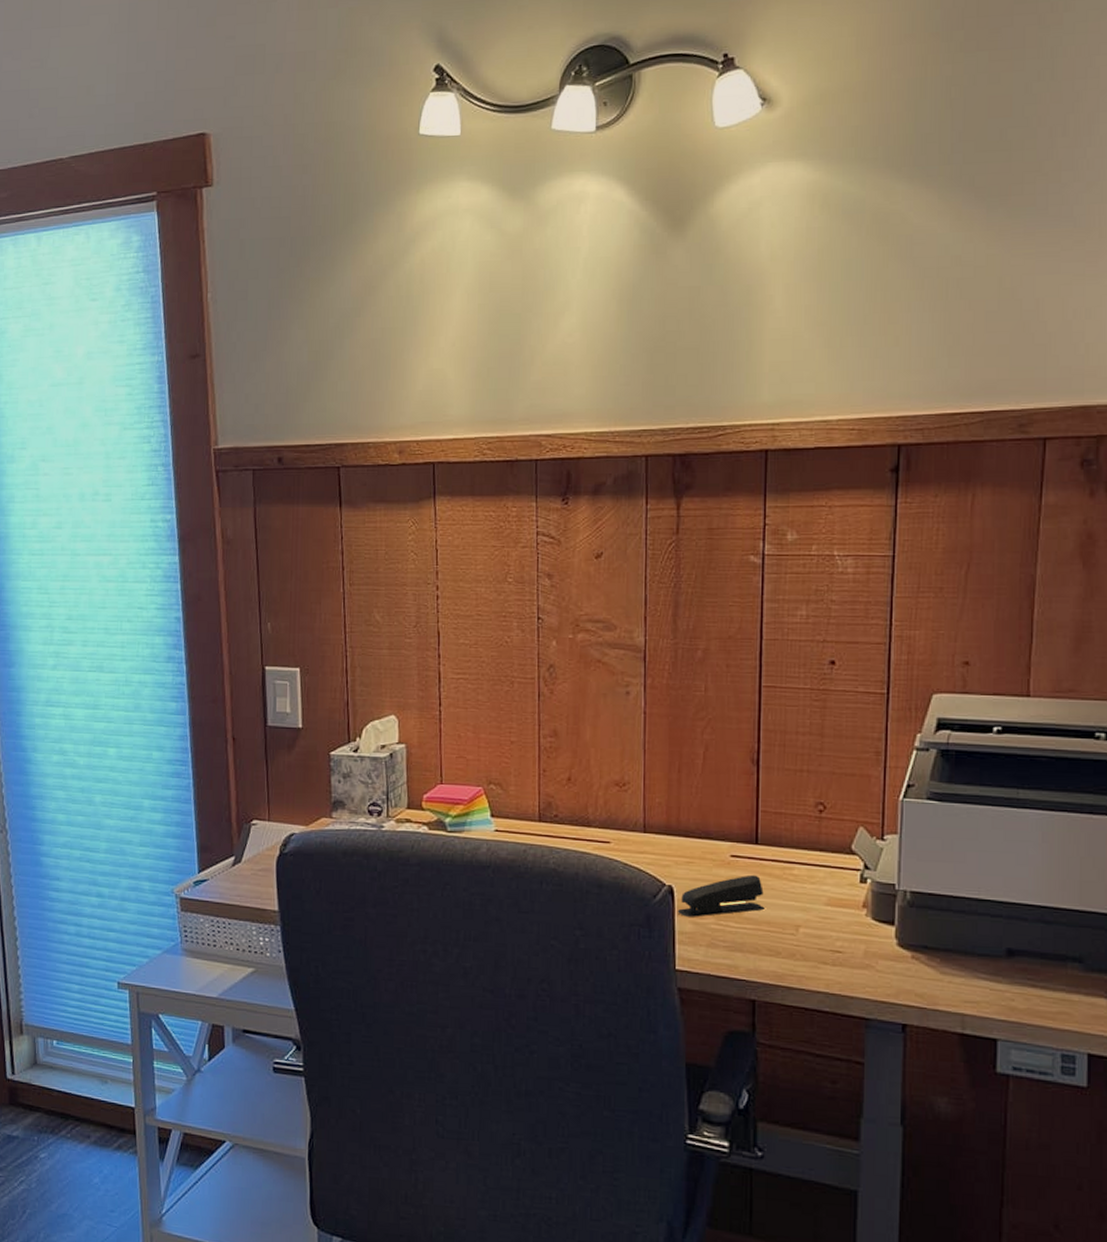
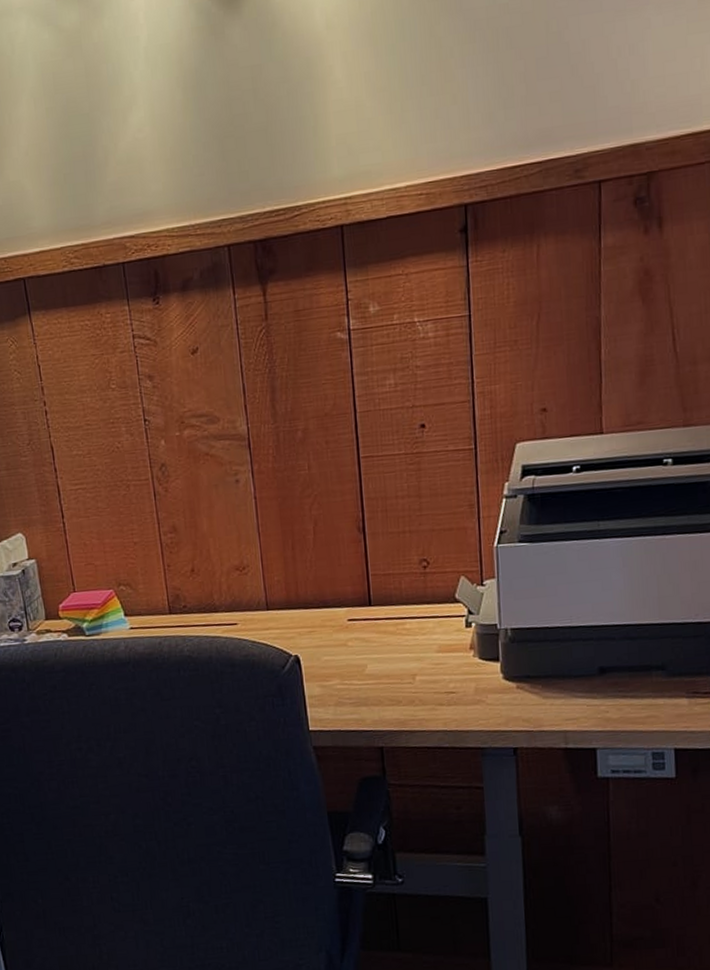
stapler: present [677,874,765,917] -> none [305,634,383,682]

